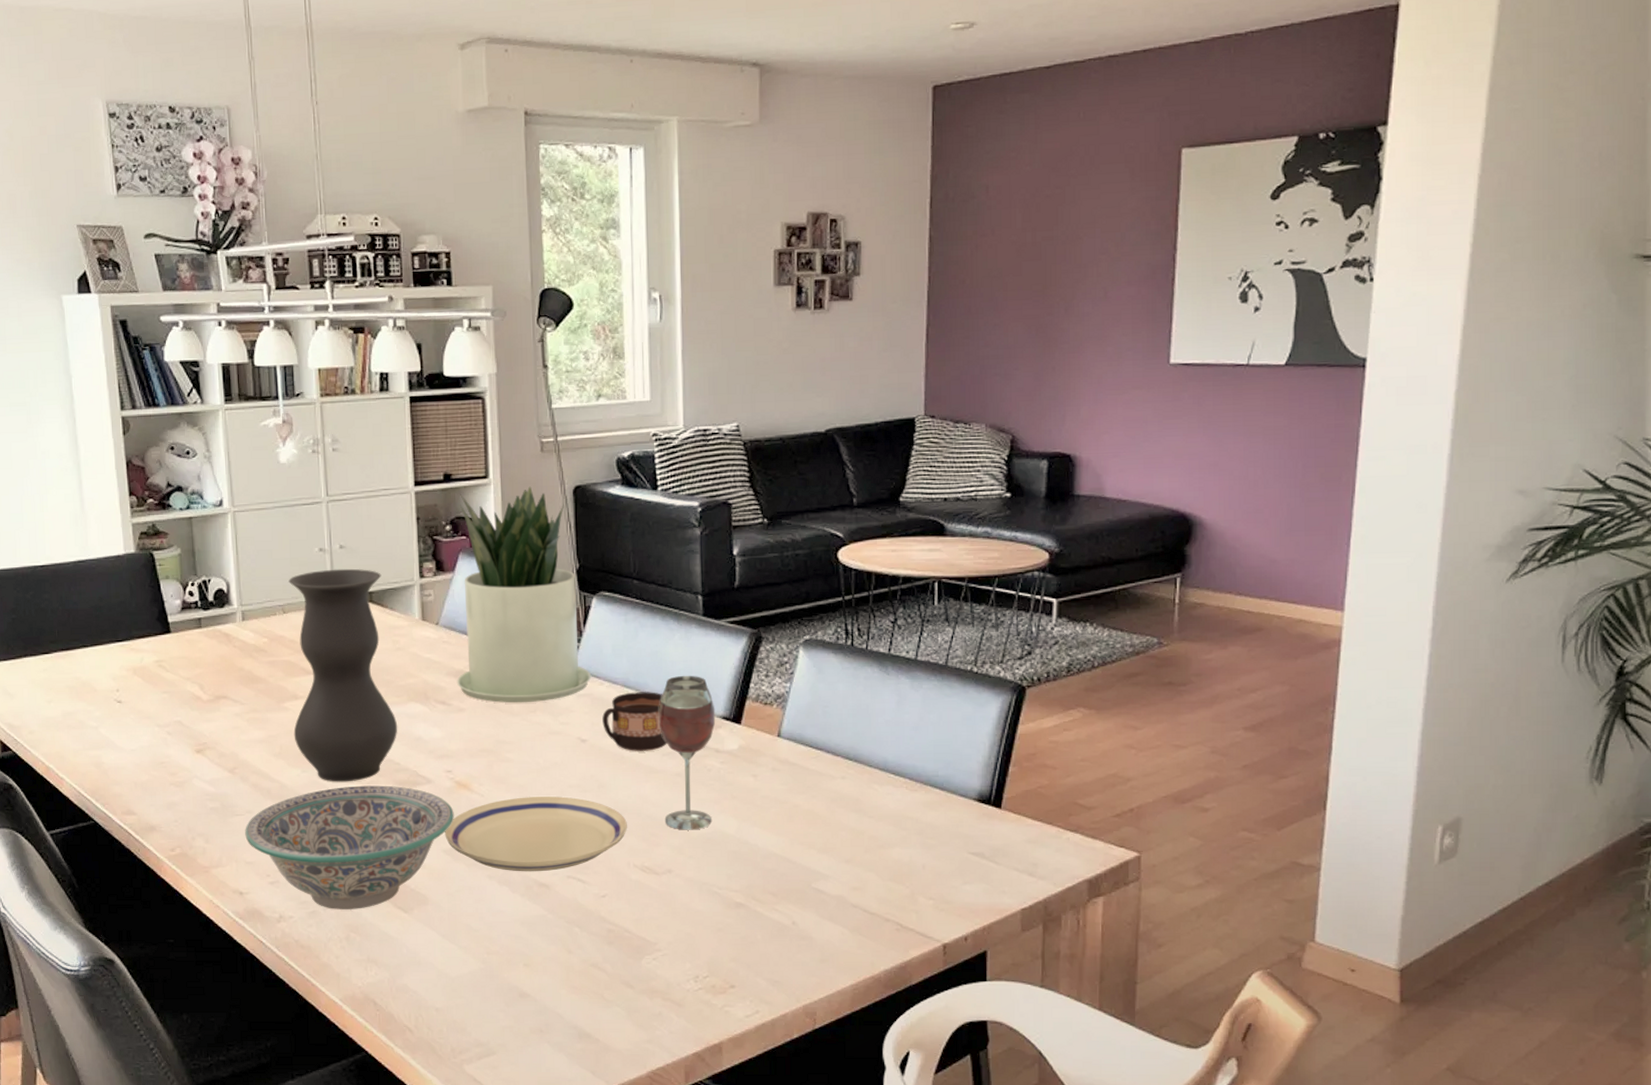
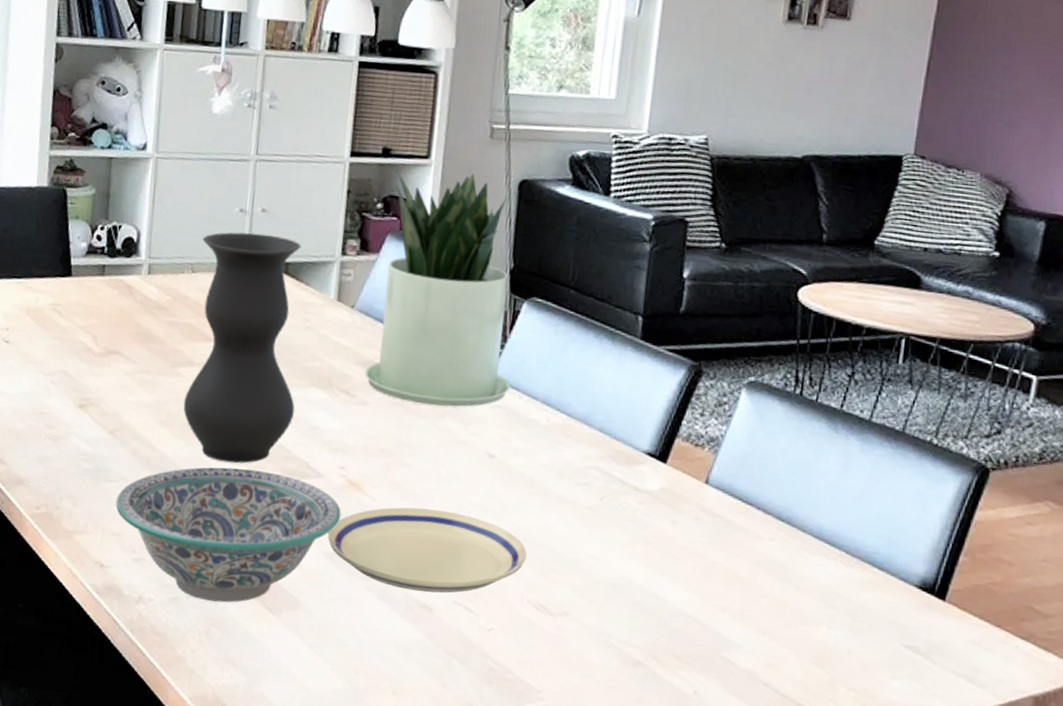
cup: present [602,692,667,751] -> none [515,410,584,478]
wineglass: present [658,675,716,830] -> none [568,400,641,573]

